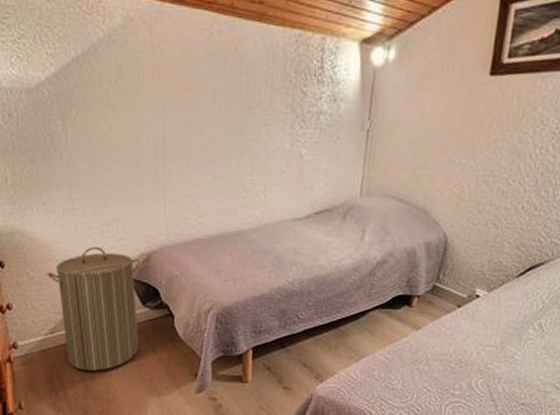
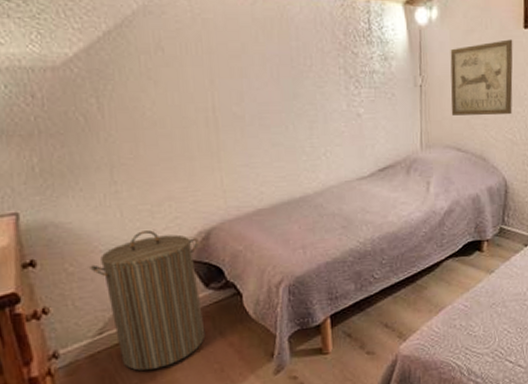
wall art: none [396,86,475,169] -> present [450,39,513,116]

